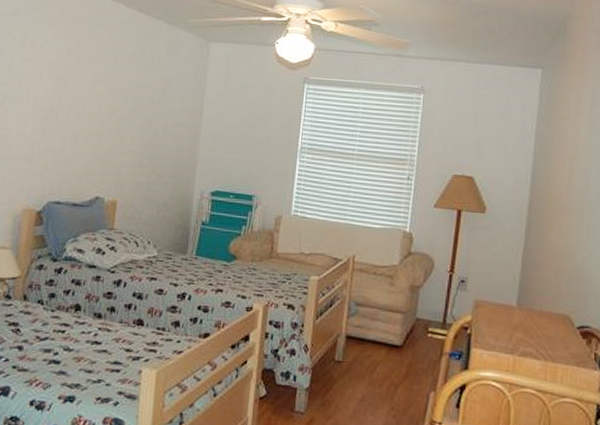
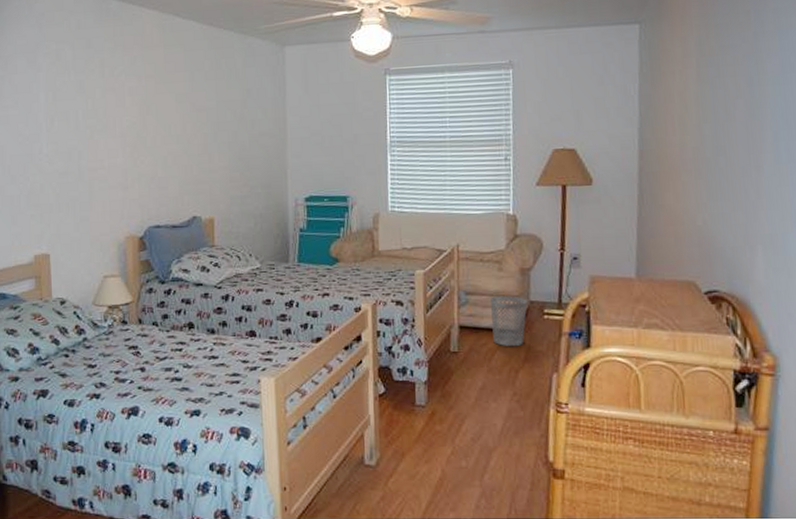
wastebasket: none [377,310,414,362] -> present [489,296,528,347]

